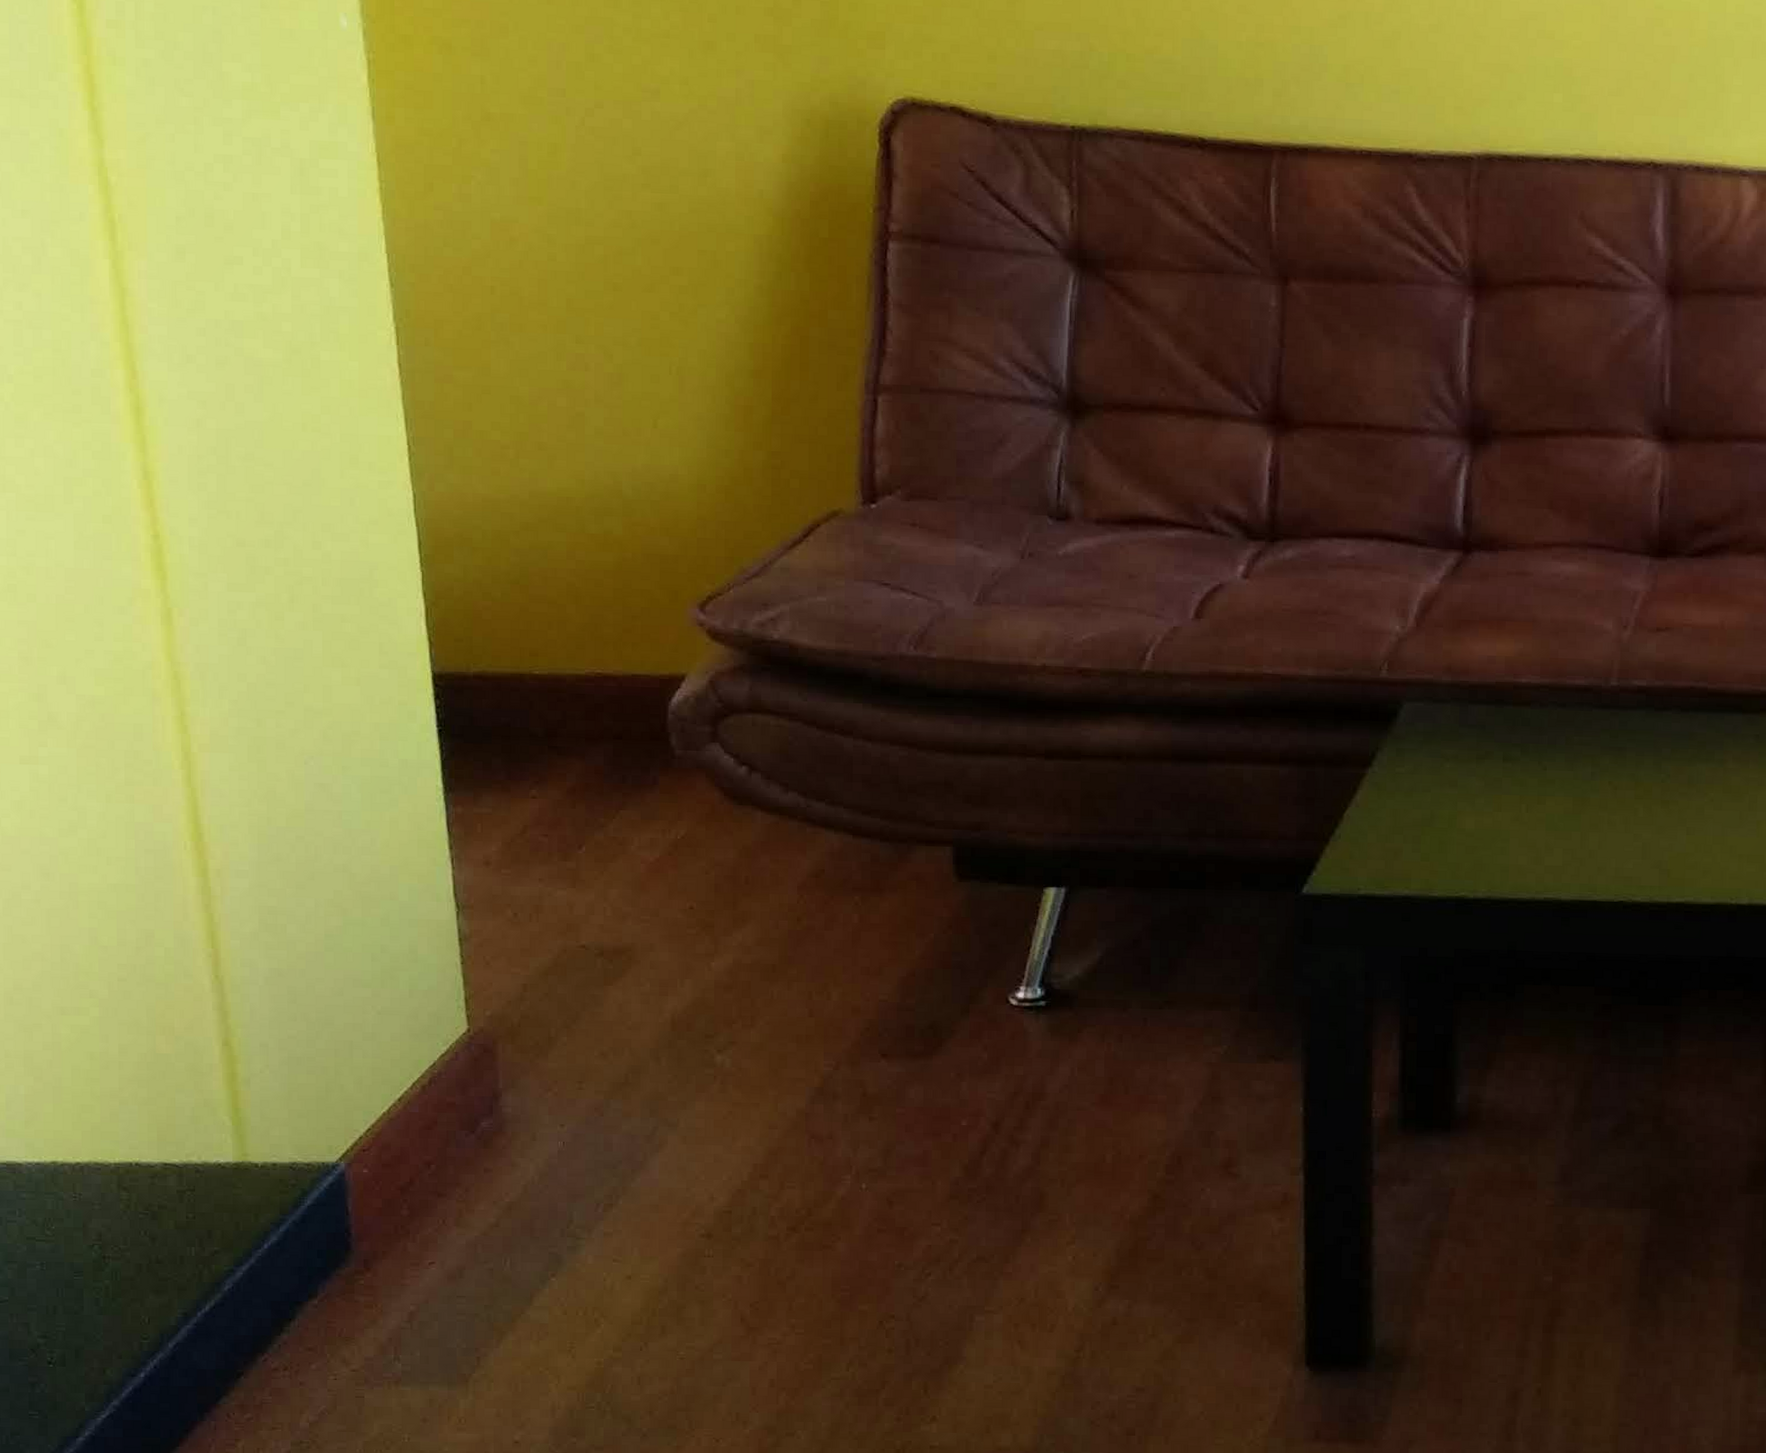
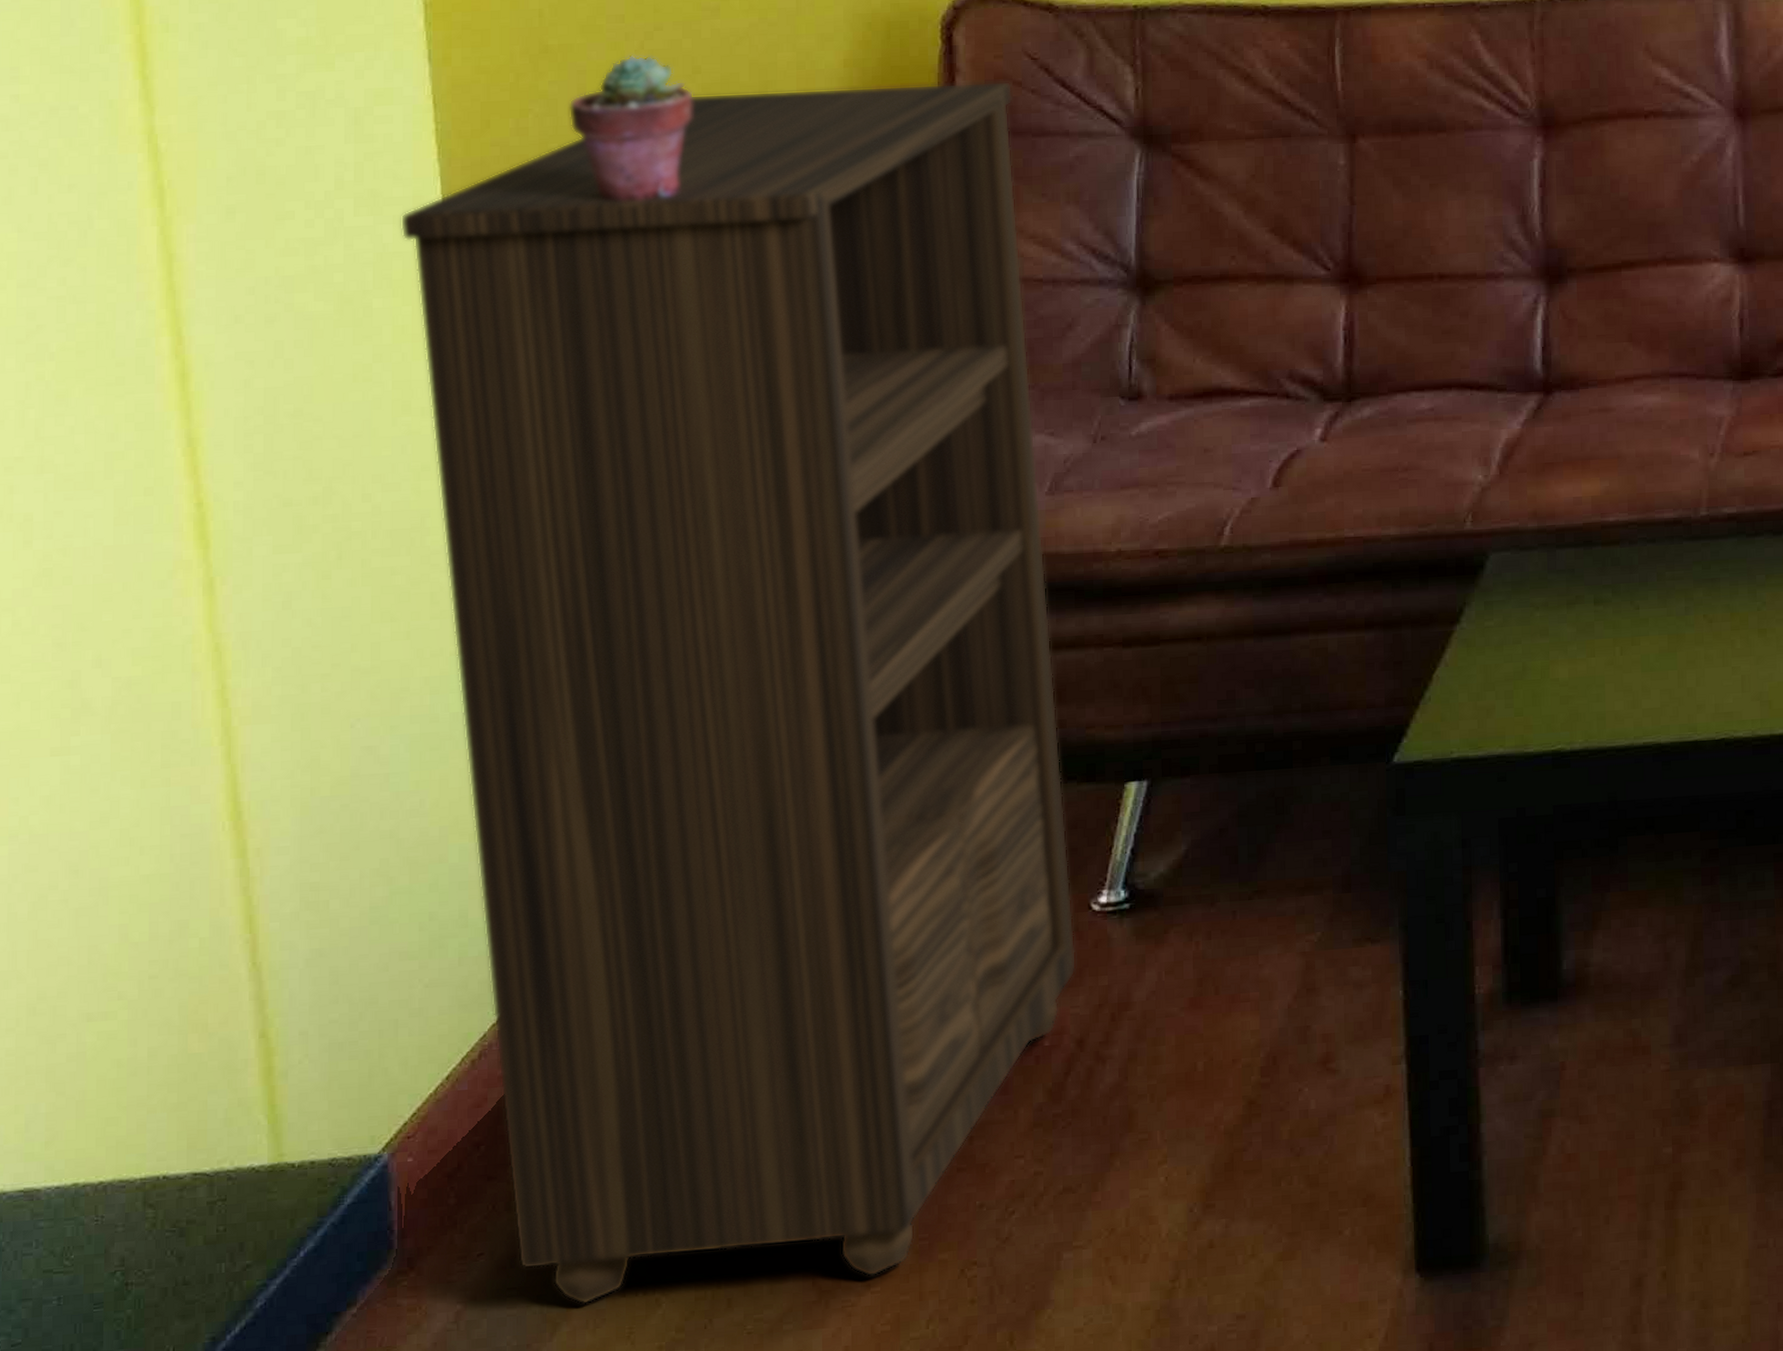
bookshelf: none [346,176,994,1319] -> present [400,81,1077,1305]
potted succulent: none [510,130,635,277] -> present [569,54,695,201]

